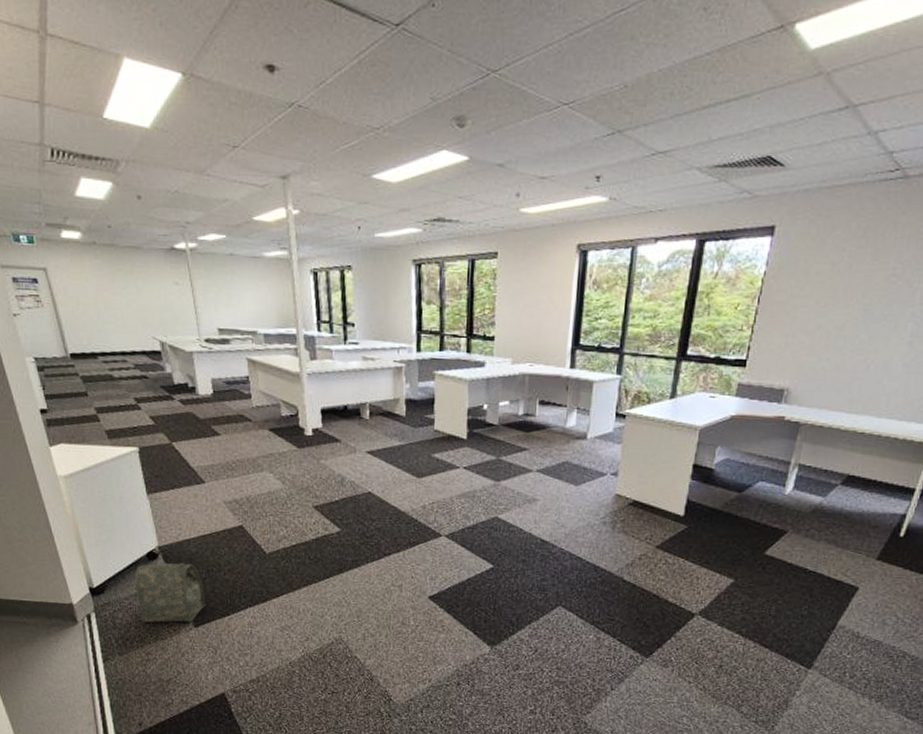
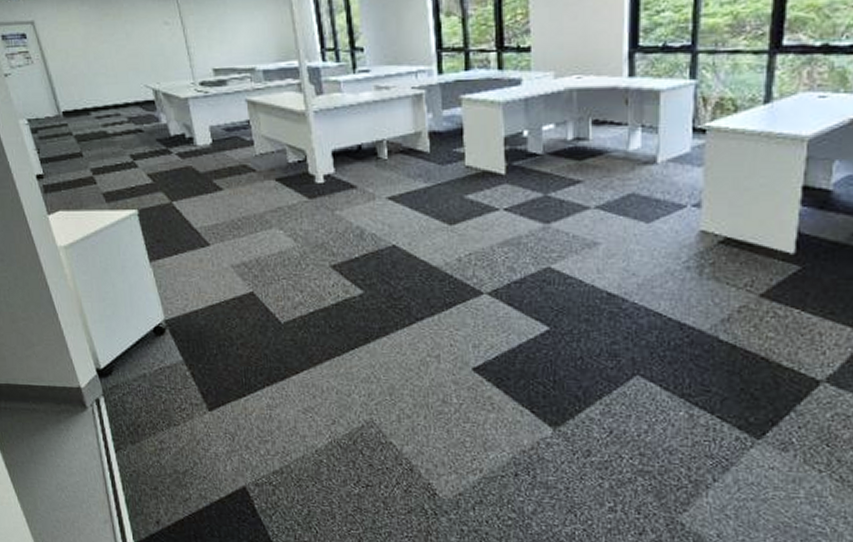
bag: present [134,563,206,623] -> none [142,338,220,407]

